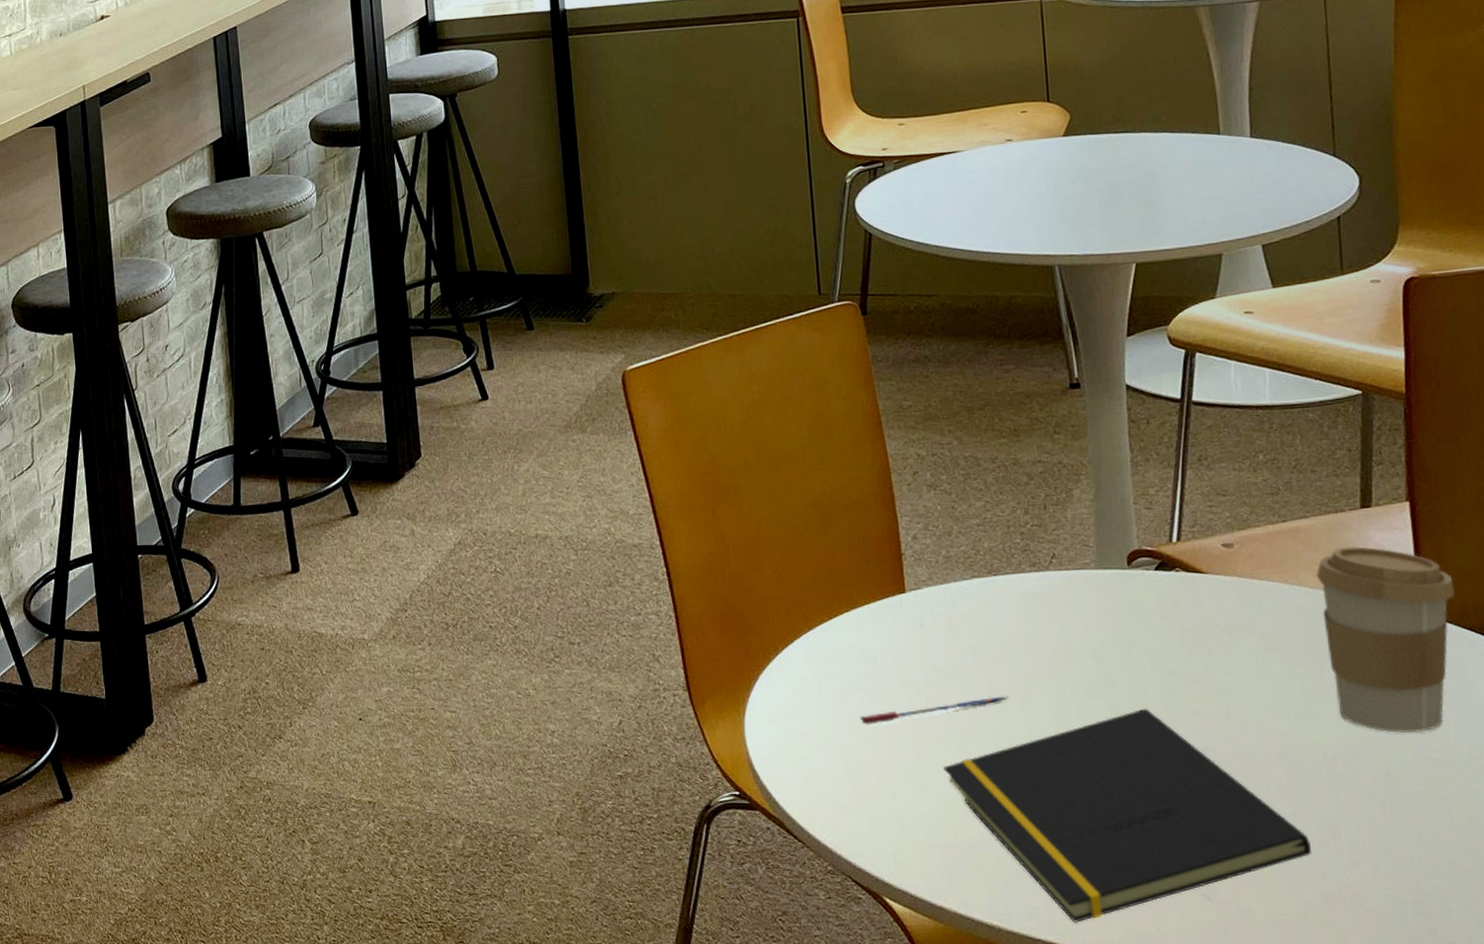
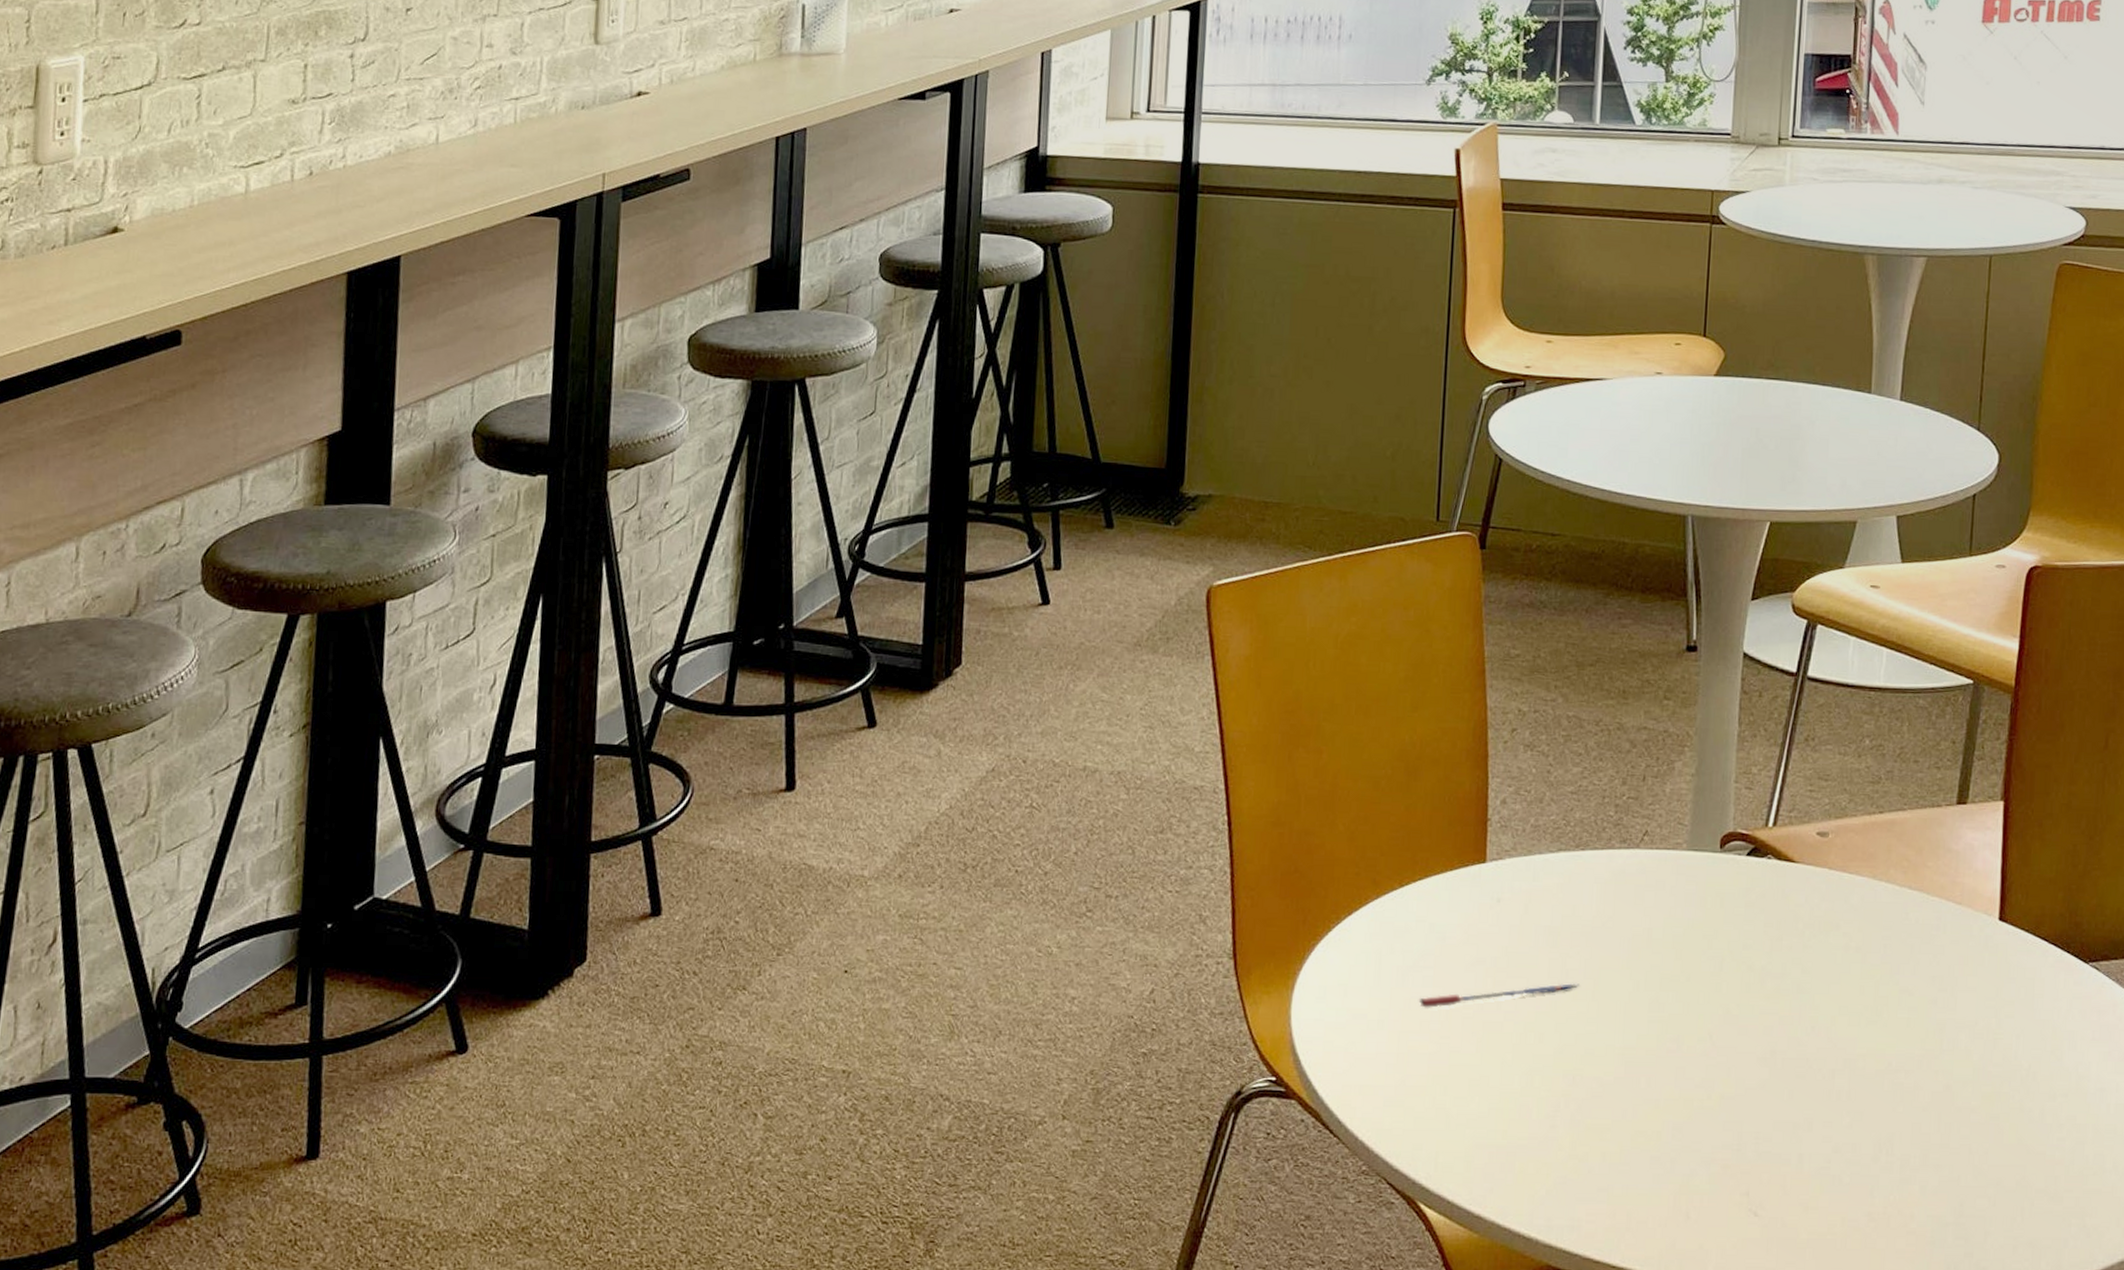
notepad: present [944,708,1312,923] -> none [1501,1005,1864,1237]
coffee cup: present [1316,546,1455,734] -> none [1905,844,2035,1045]

